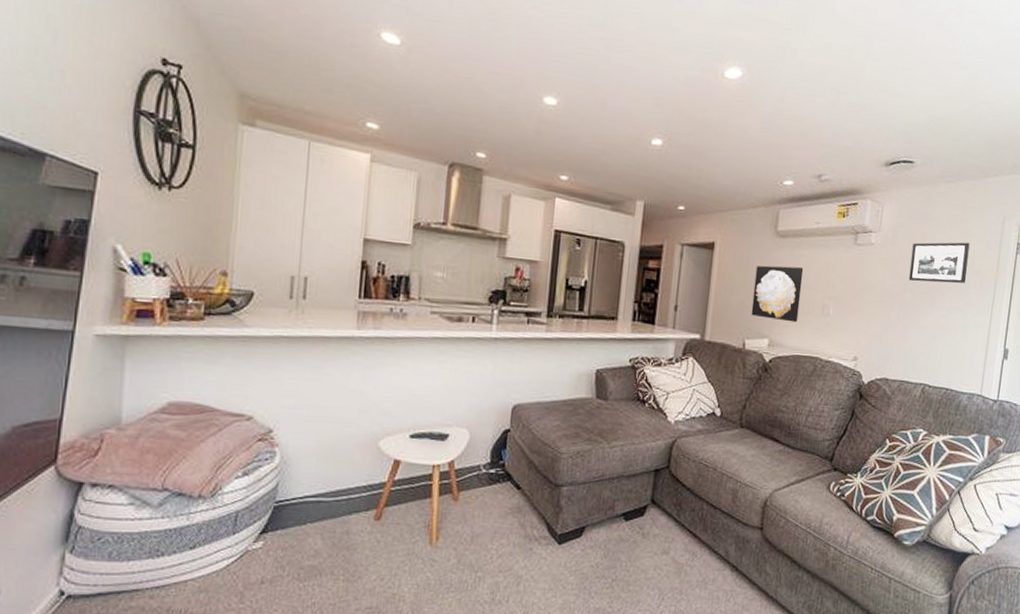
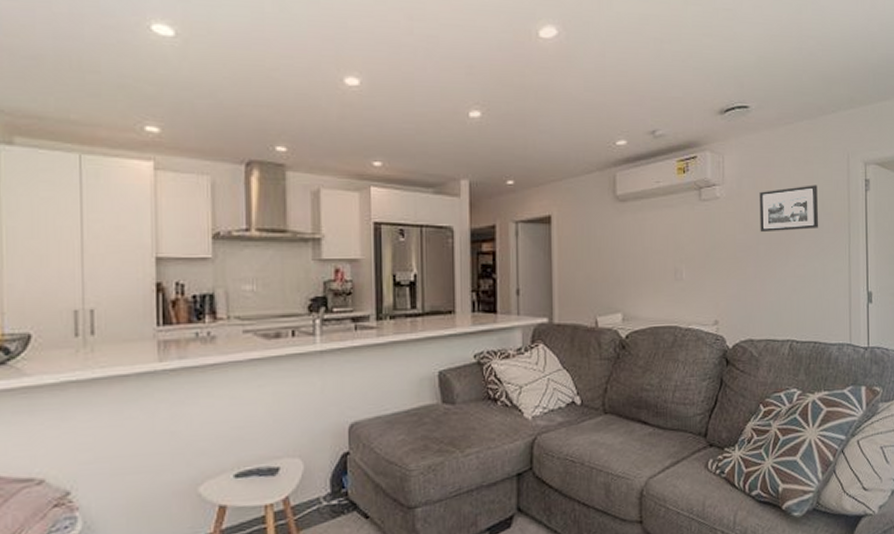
wall art: present [751,265,804,323] -> none [599,232,650,292]

